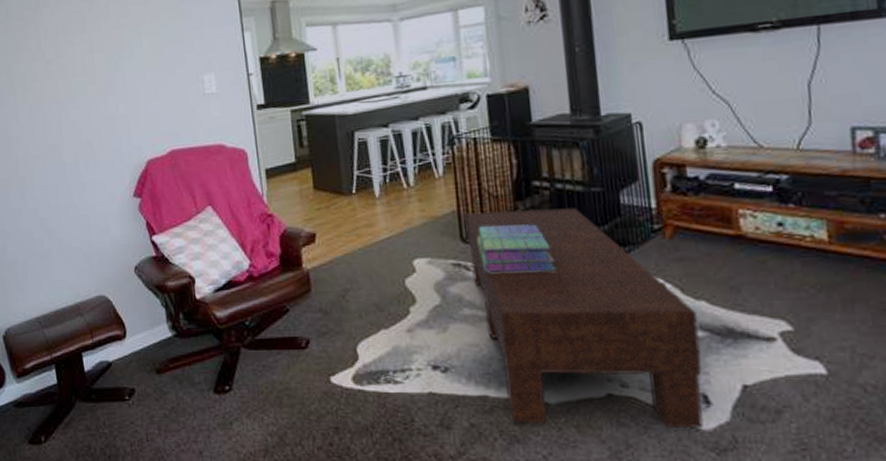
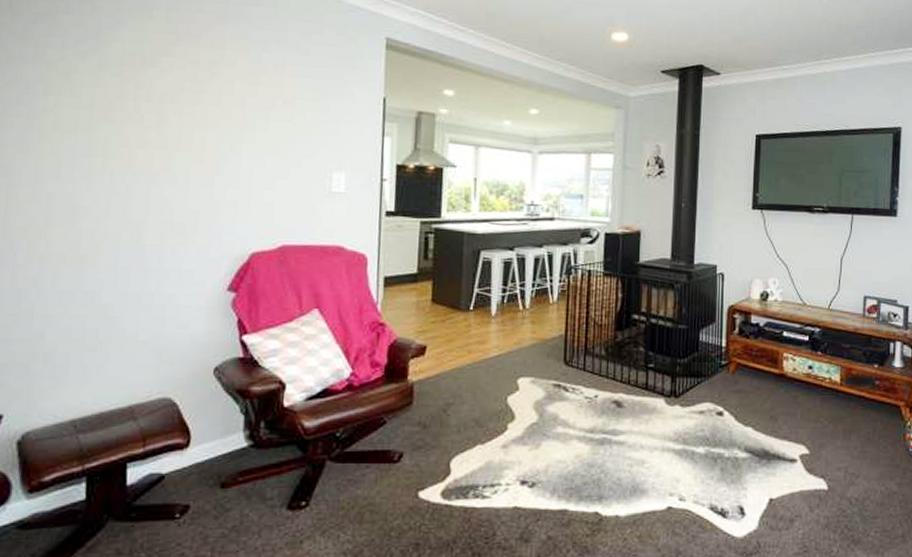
coffee table: present [466,207,704,429] -> none [570,338,745,537]
stack of books: present [477,224,556,273] -> none [578,350,642,396]

